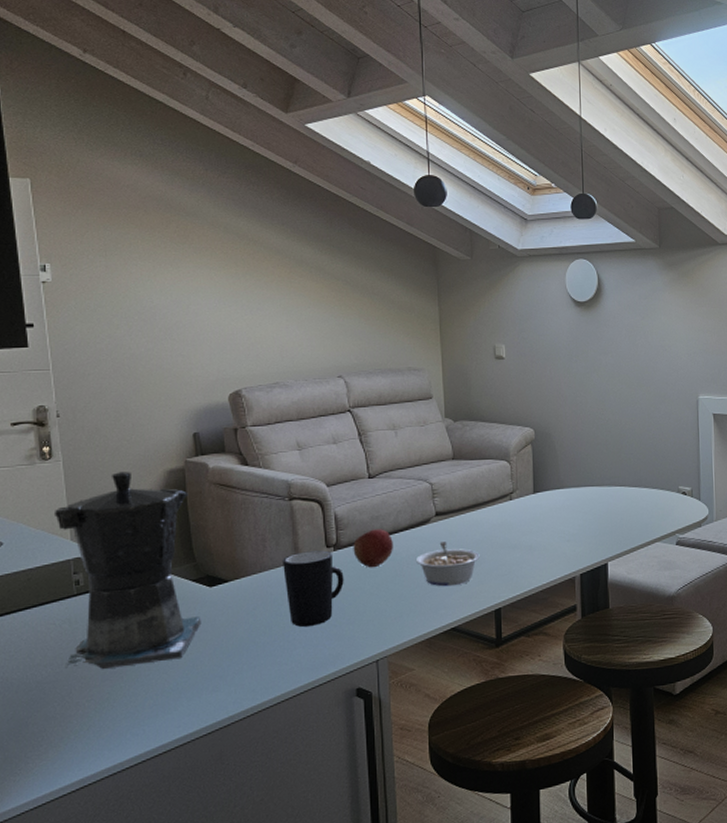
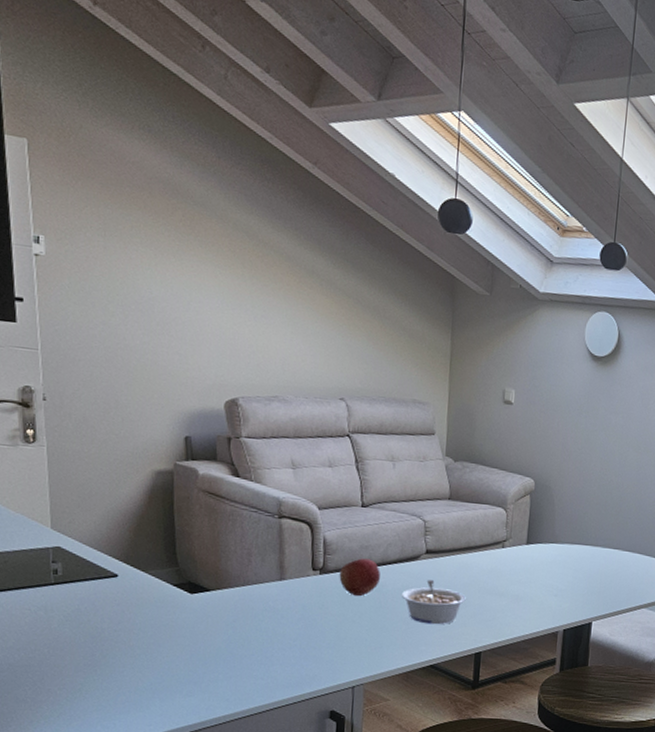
coffee maker: present [53,472,202,670] -> none [34,466,180,661]
mug: present [282,550,344,628] -> none [266,571,328,646]

